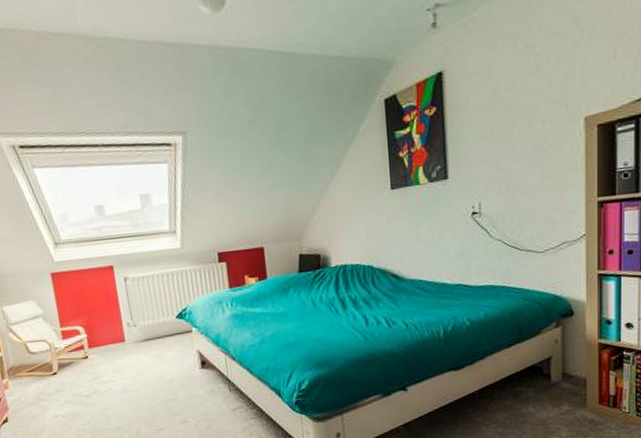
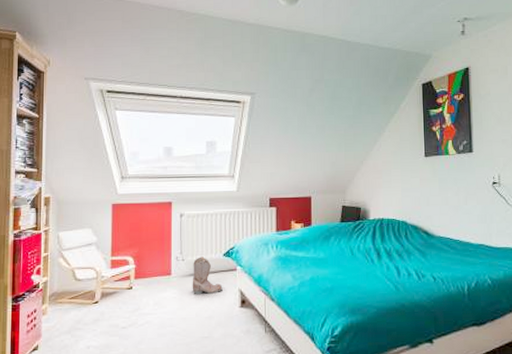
boots: none [146,320,181,359] -> present [192,257,223,294]

